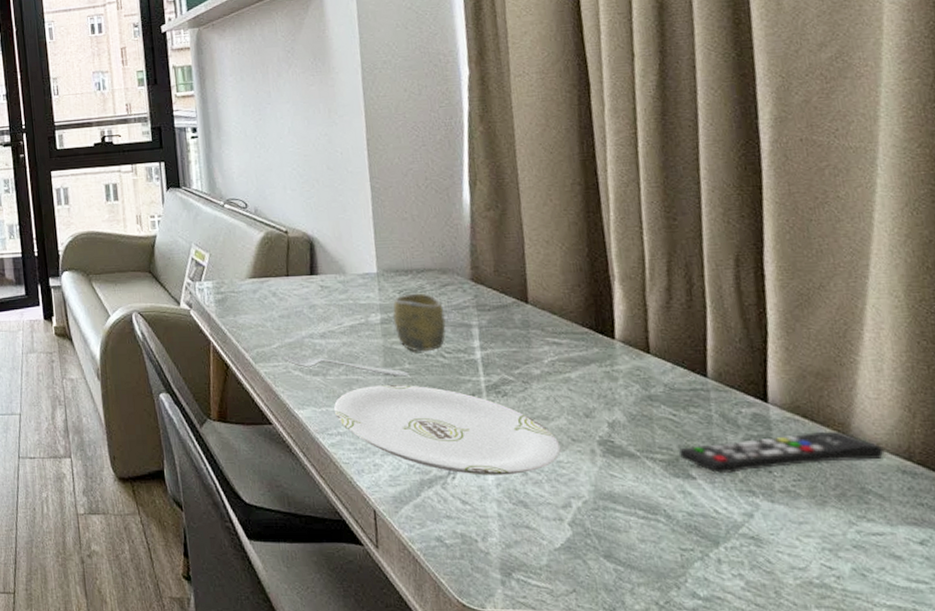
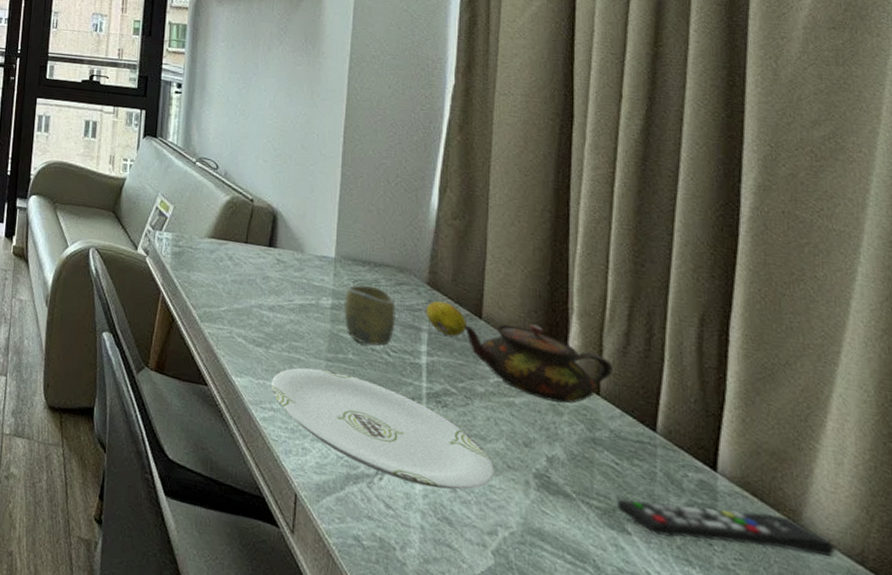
spoon: present [283,356,409,377] -> none [229,321,352,367]
fruit: none [473,294,515,326] -> present [426,301,467,337]
teapot: none [510,298,660,369] -> present [462,324,613,404]

